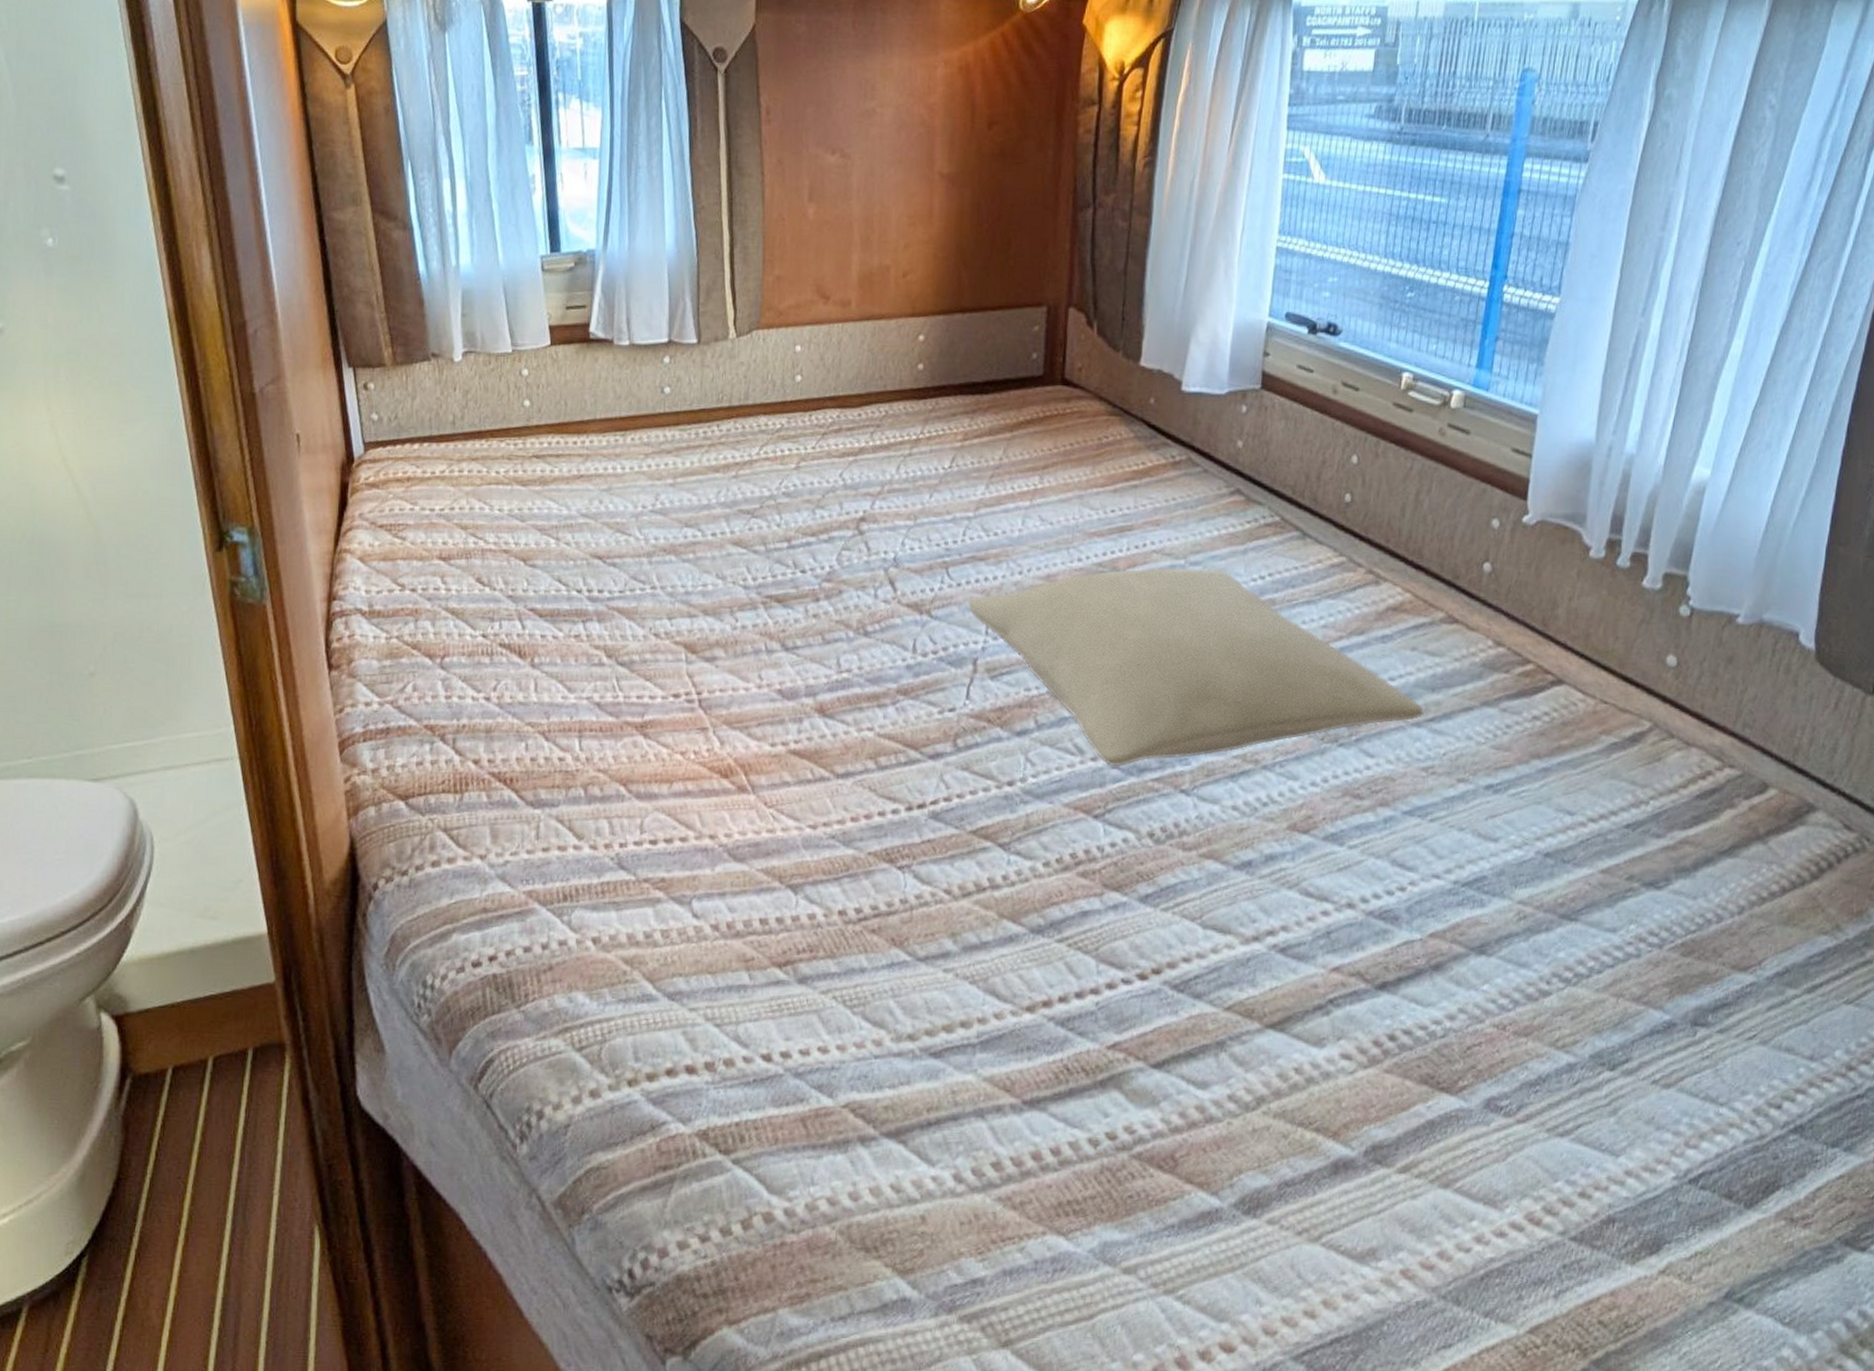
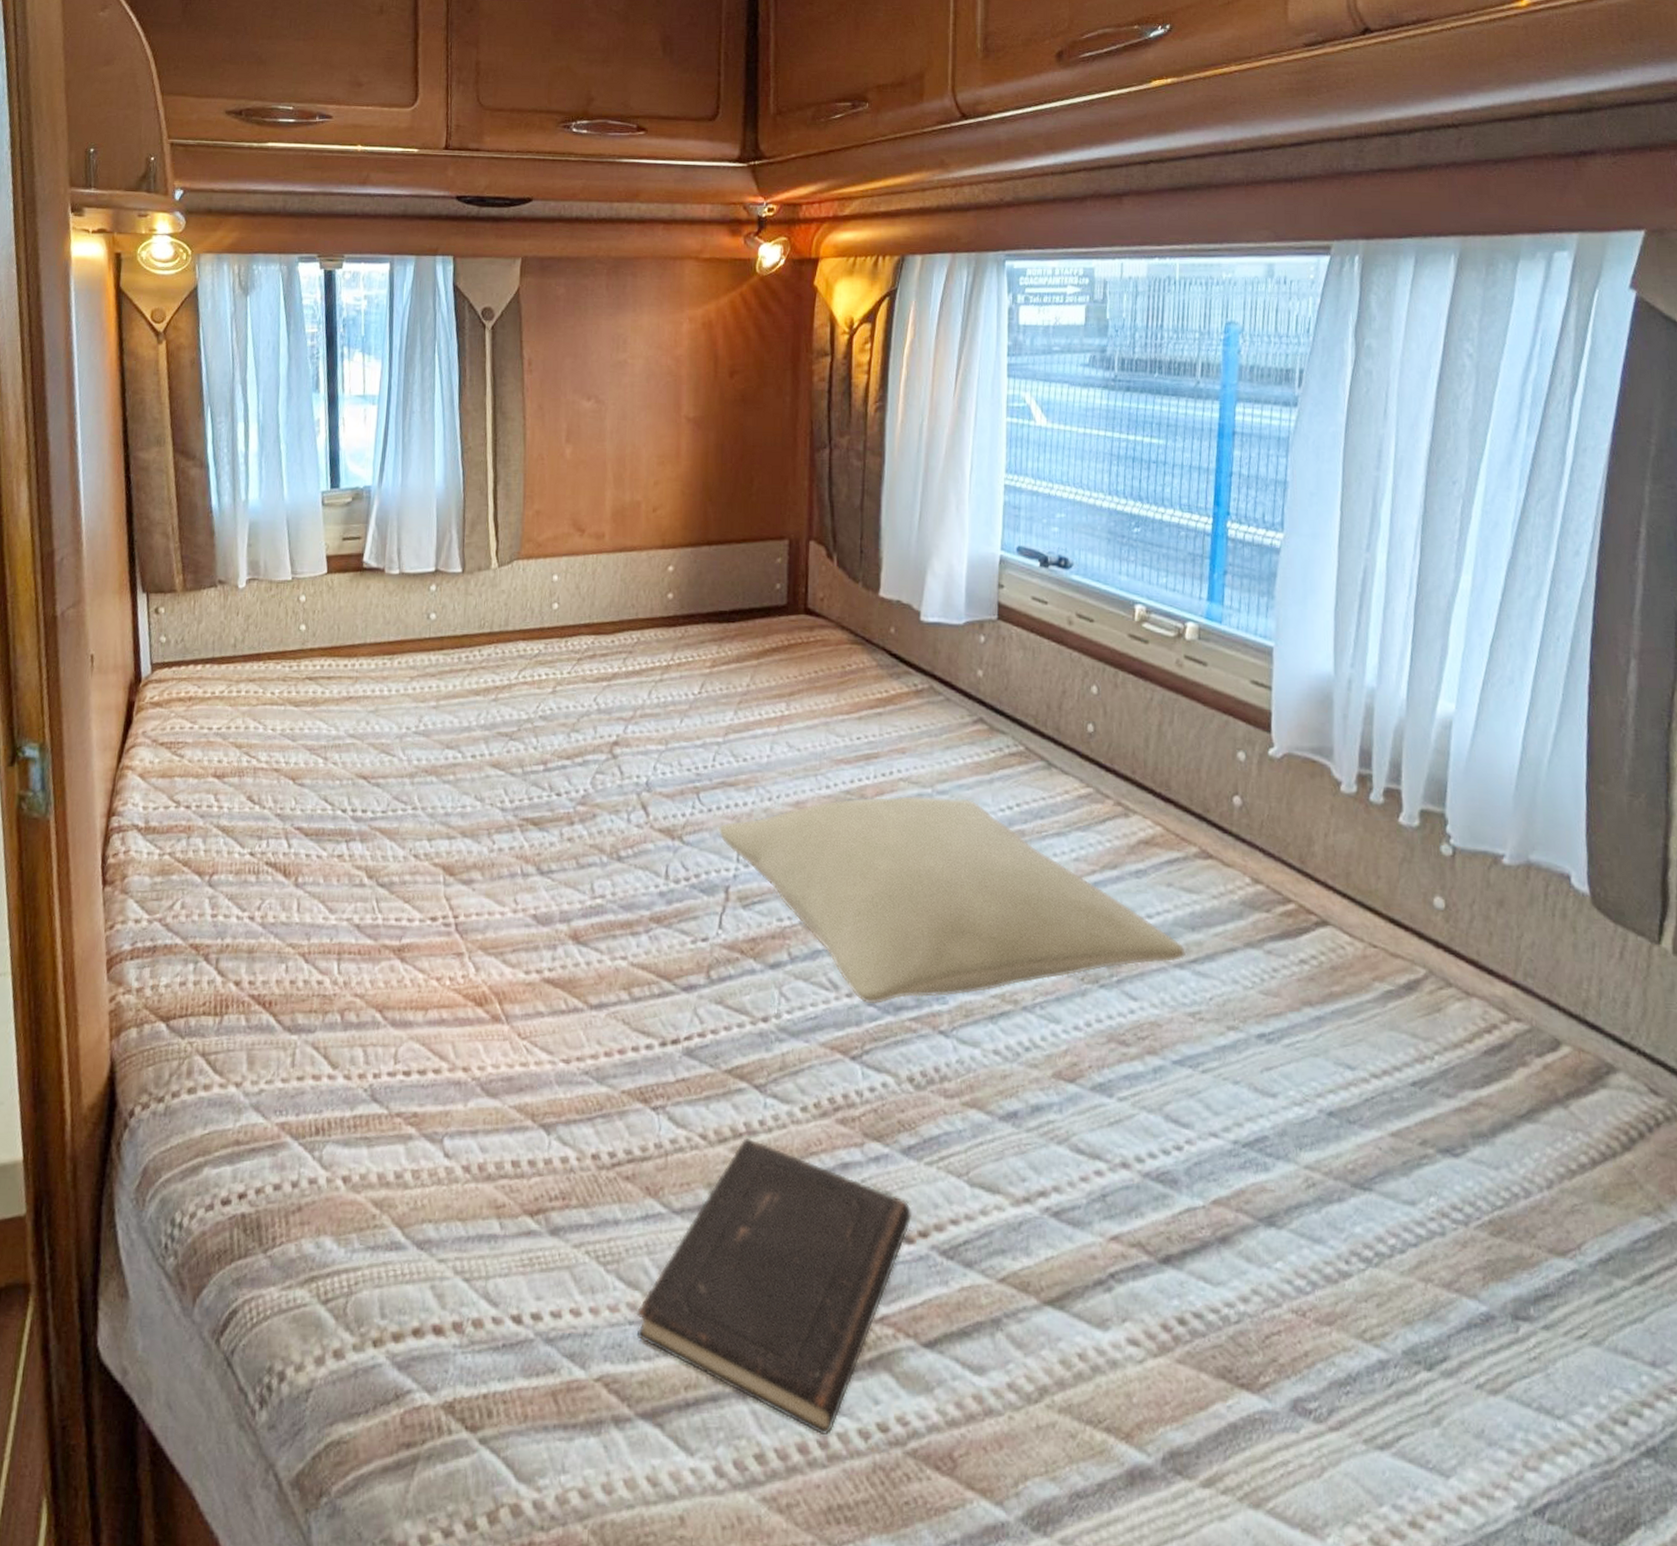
hardcover book: none [881,891,1146,1145] -> present [636,1137,911,1436]

